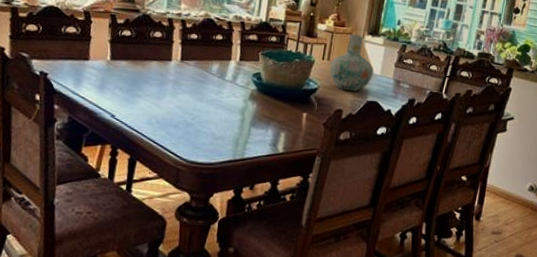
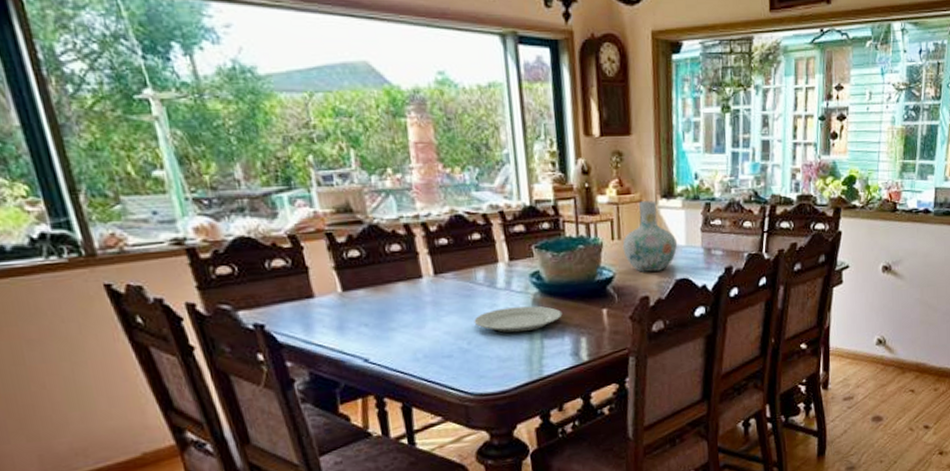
plate: none [201,96,271,119] -> present [474,306,563,333]

